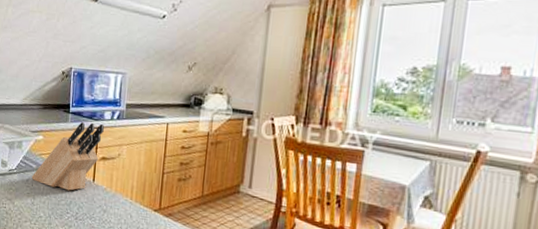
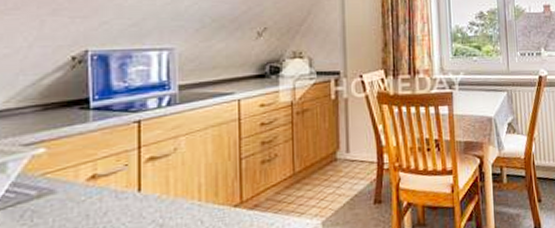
knife block: present [31,122,104,191] -> none [29,115,148,216]

